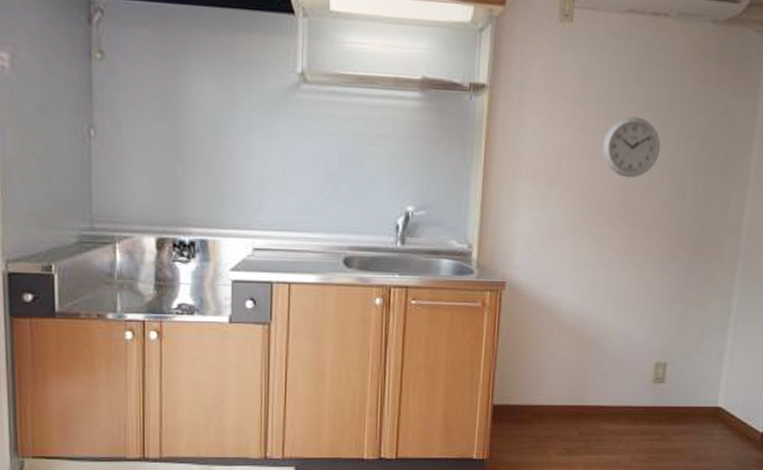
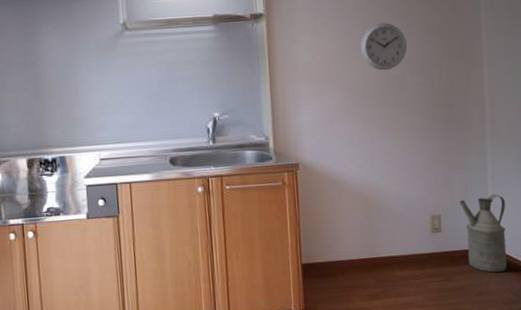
watering can: none [690,345,745,436] -> present [460,194,507,273]

